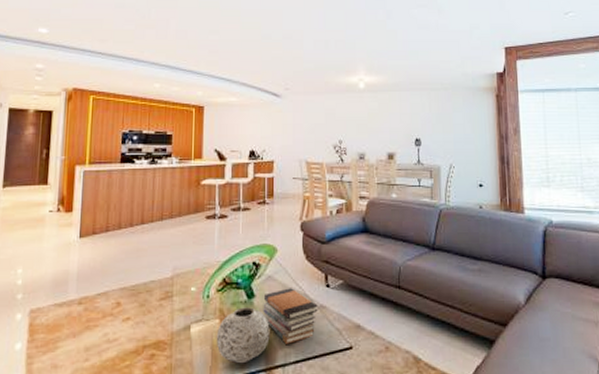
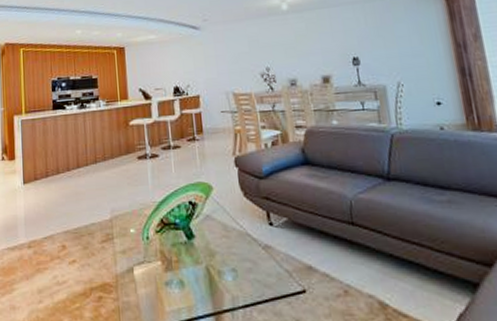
vase: present [216,307,270,364] -> none [159,248,215,308]
book stack: present [263,288,318,344] -> none [204,227,263,287]

